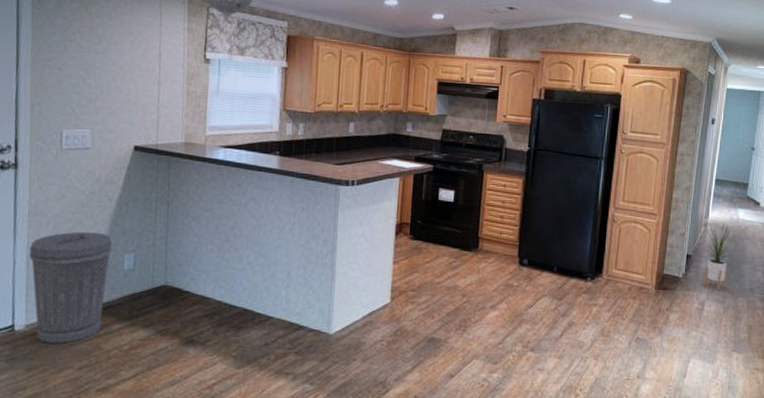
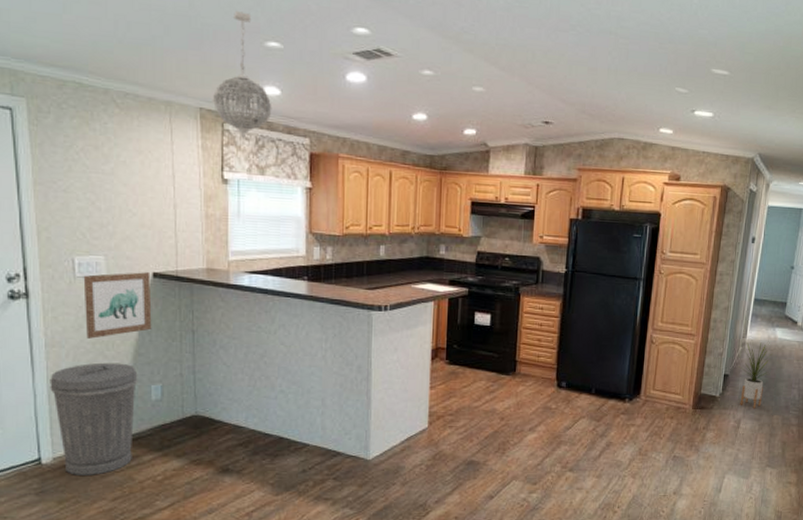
wall art: none [67,145,132,208] -> present [83,272,152,339]

